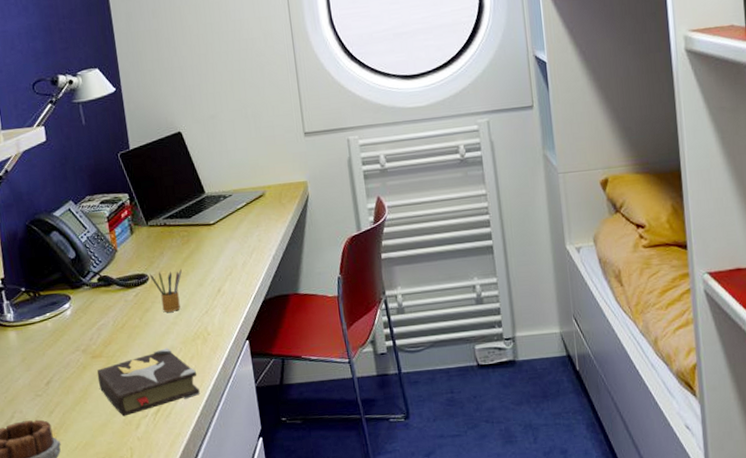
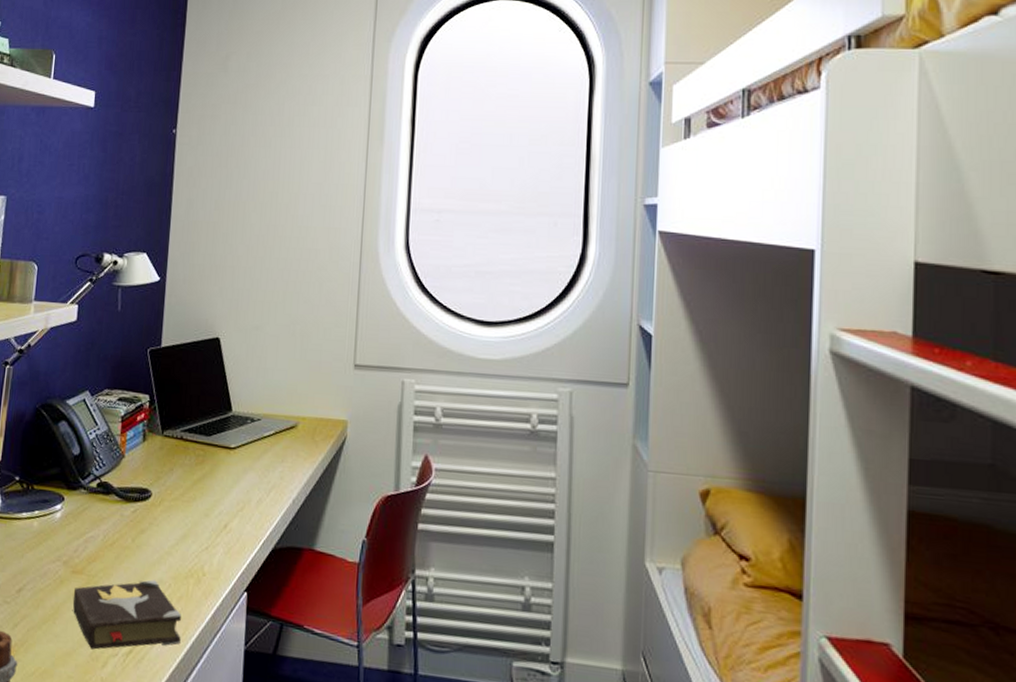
pencil box: present [150,269,182,312] -> none [153,489,189,540]

